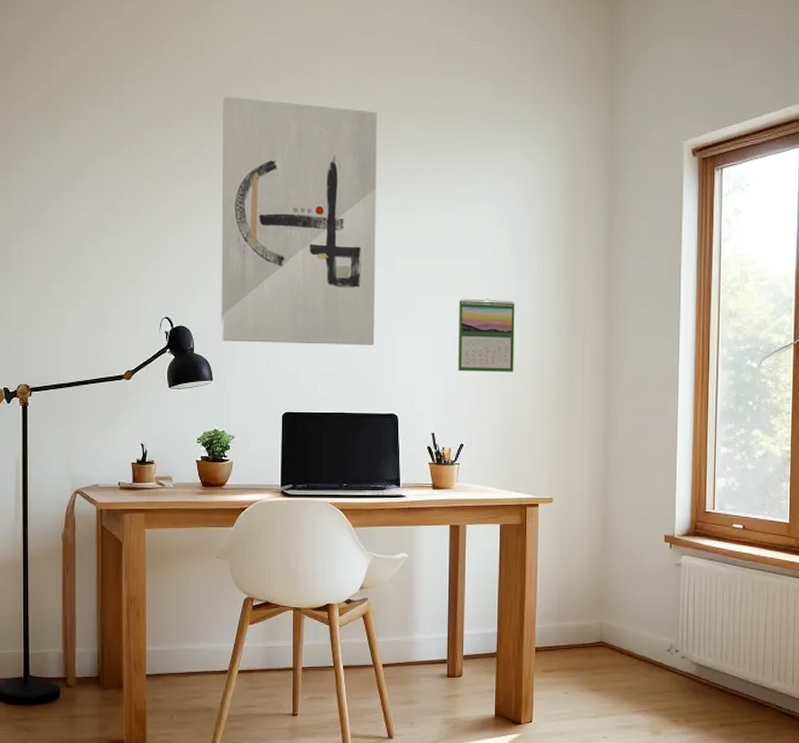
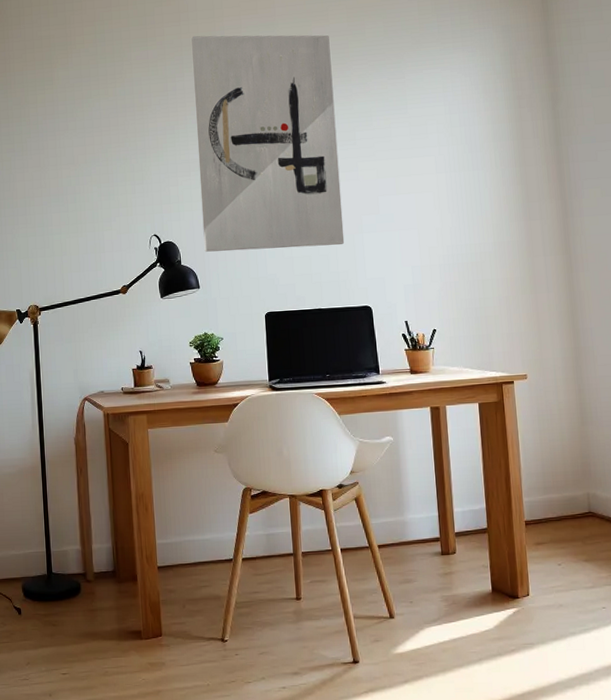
calendar: present [457,298,515,373] -> none [419,192,477,262]

